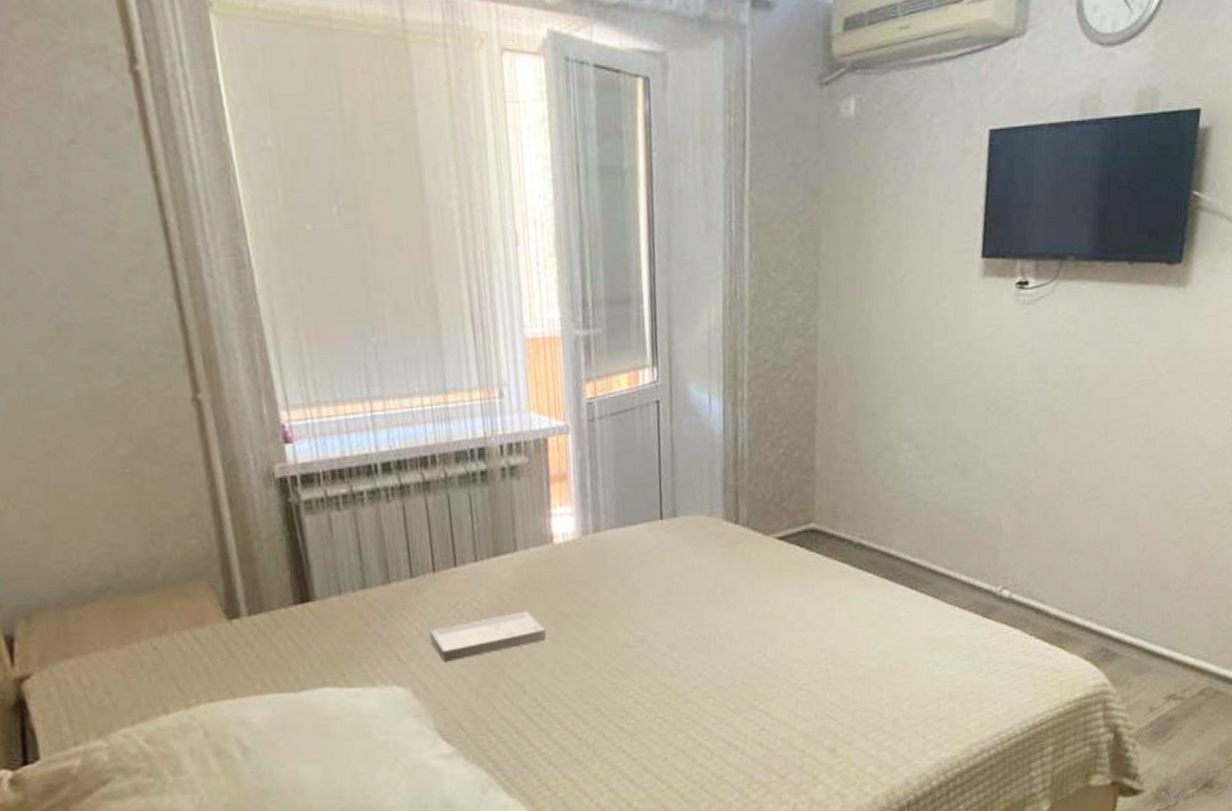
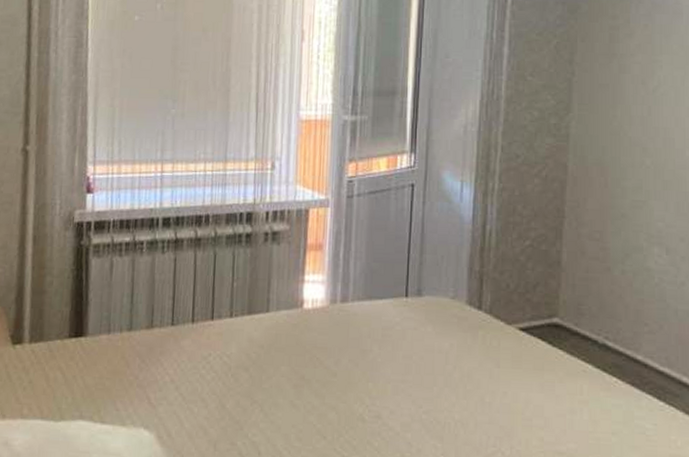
book: present [428,611,546,663] -> none [179,371,286,412]

